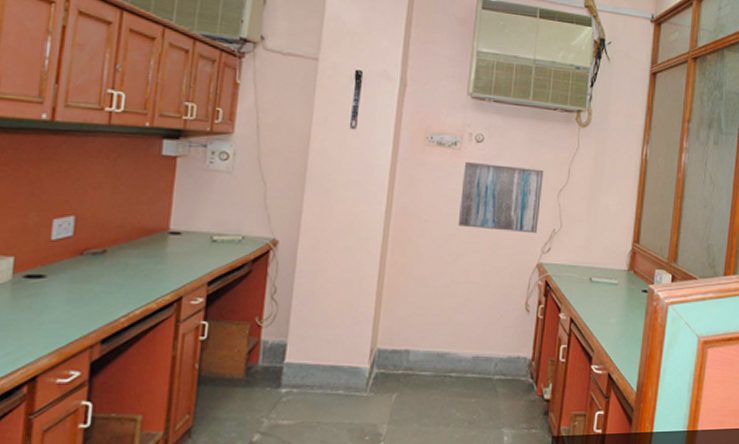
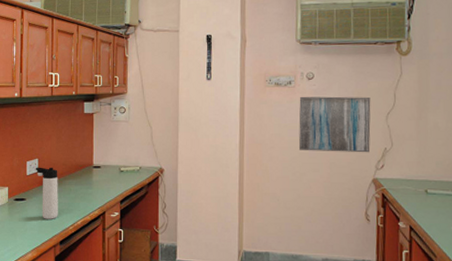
thermos bottle: none [68,228,109,307] -> present [35,167,58,219]

